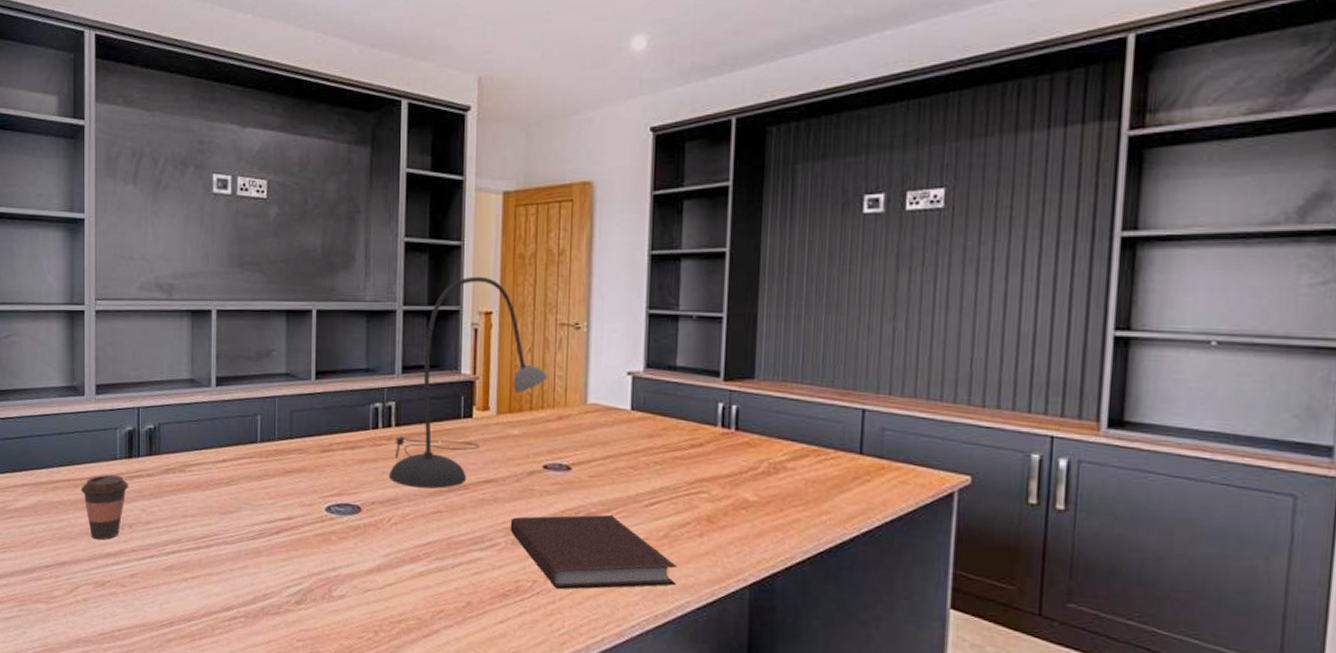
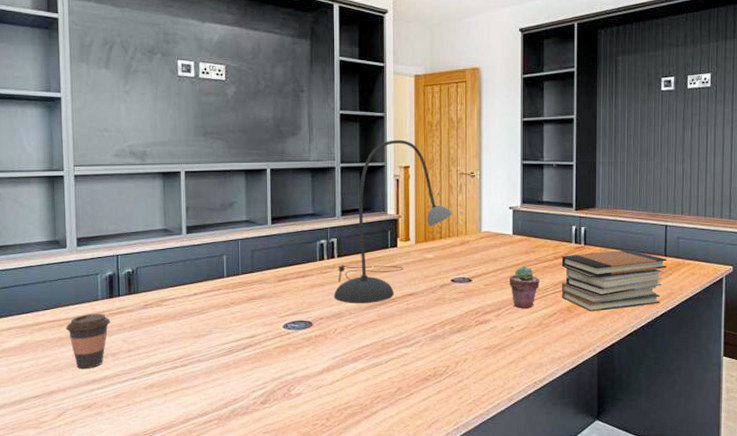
notebook: present [510,514,678,590] -> none [428,312,549,371]
potted succulent: none [623,454,668,513] -> present [509,266,540,308]
book stack: none [698,440,863,526] -> present [561,249,667,312]

